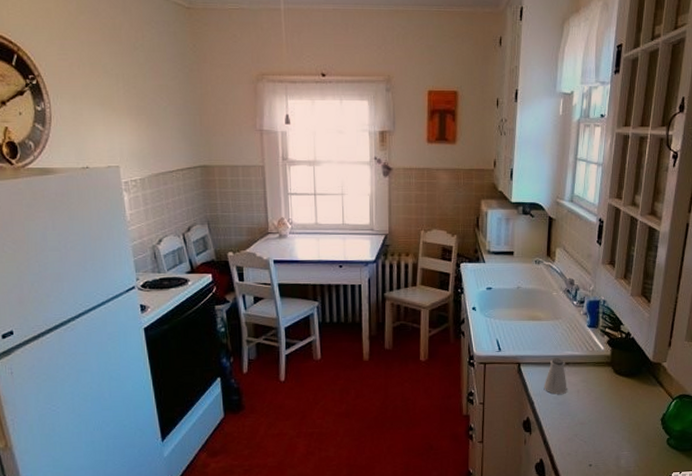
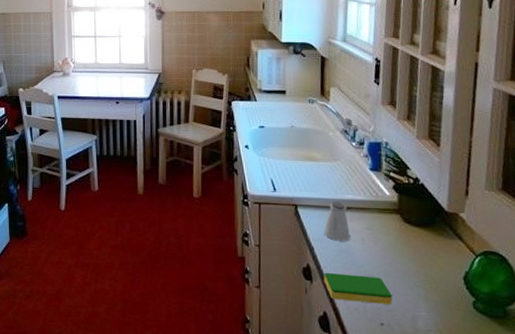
dish sponge: none [541,423,601,448] -> present [323,272,393,305]

